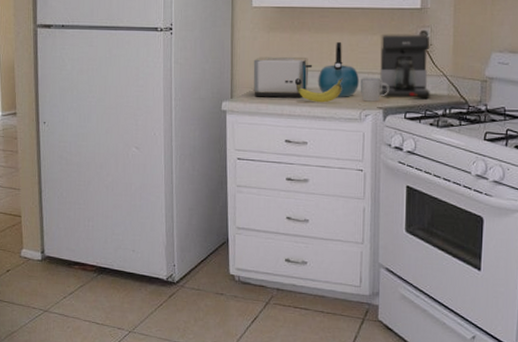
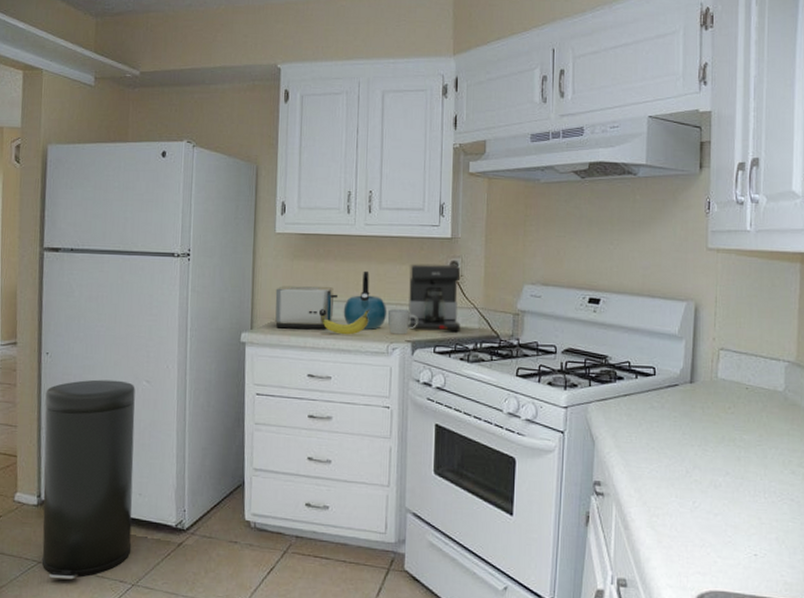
pedal bin: none [44,146,127,327] -> present [42,379,135,580]

